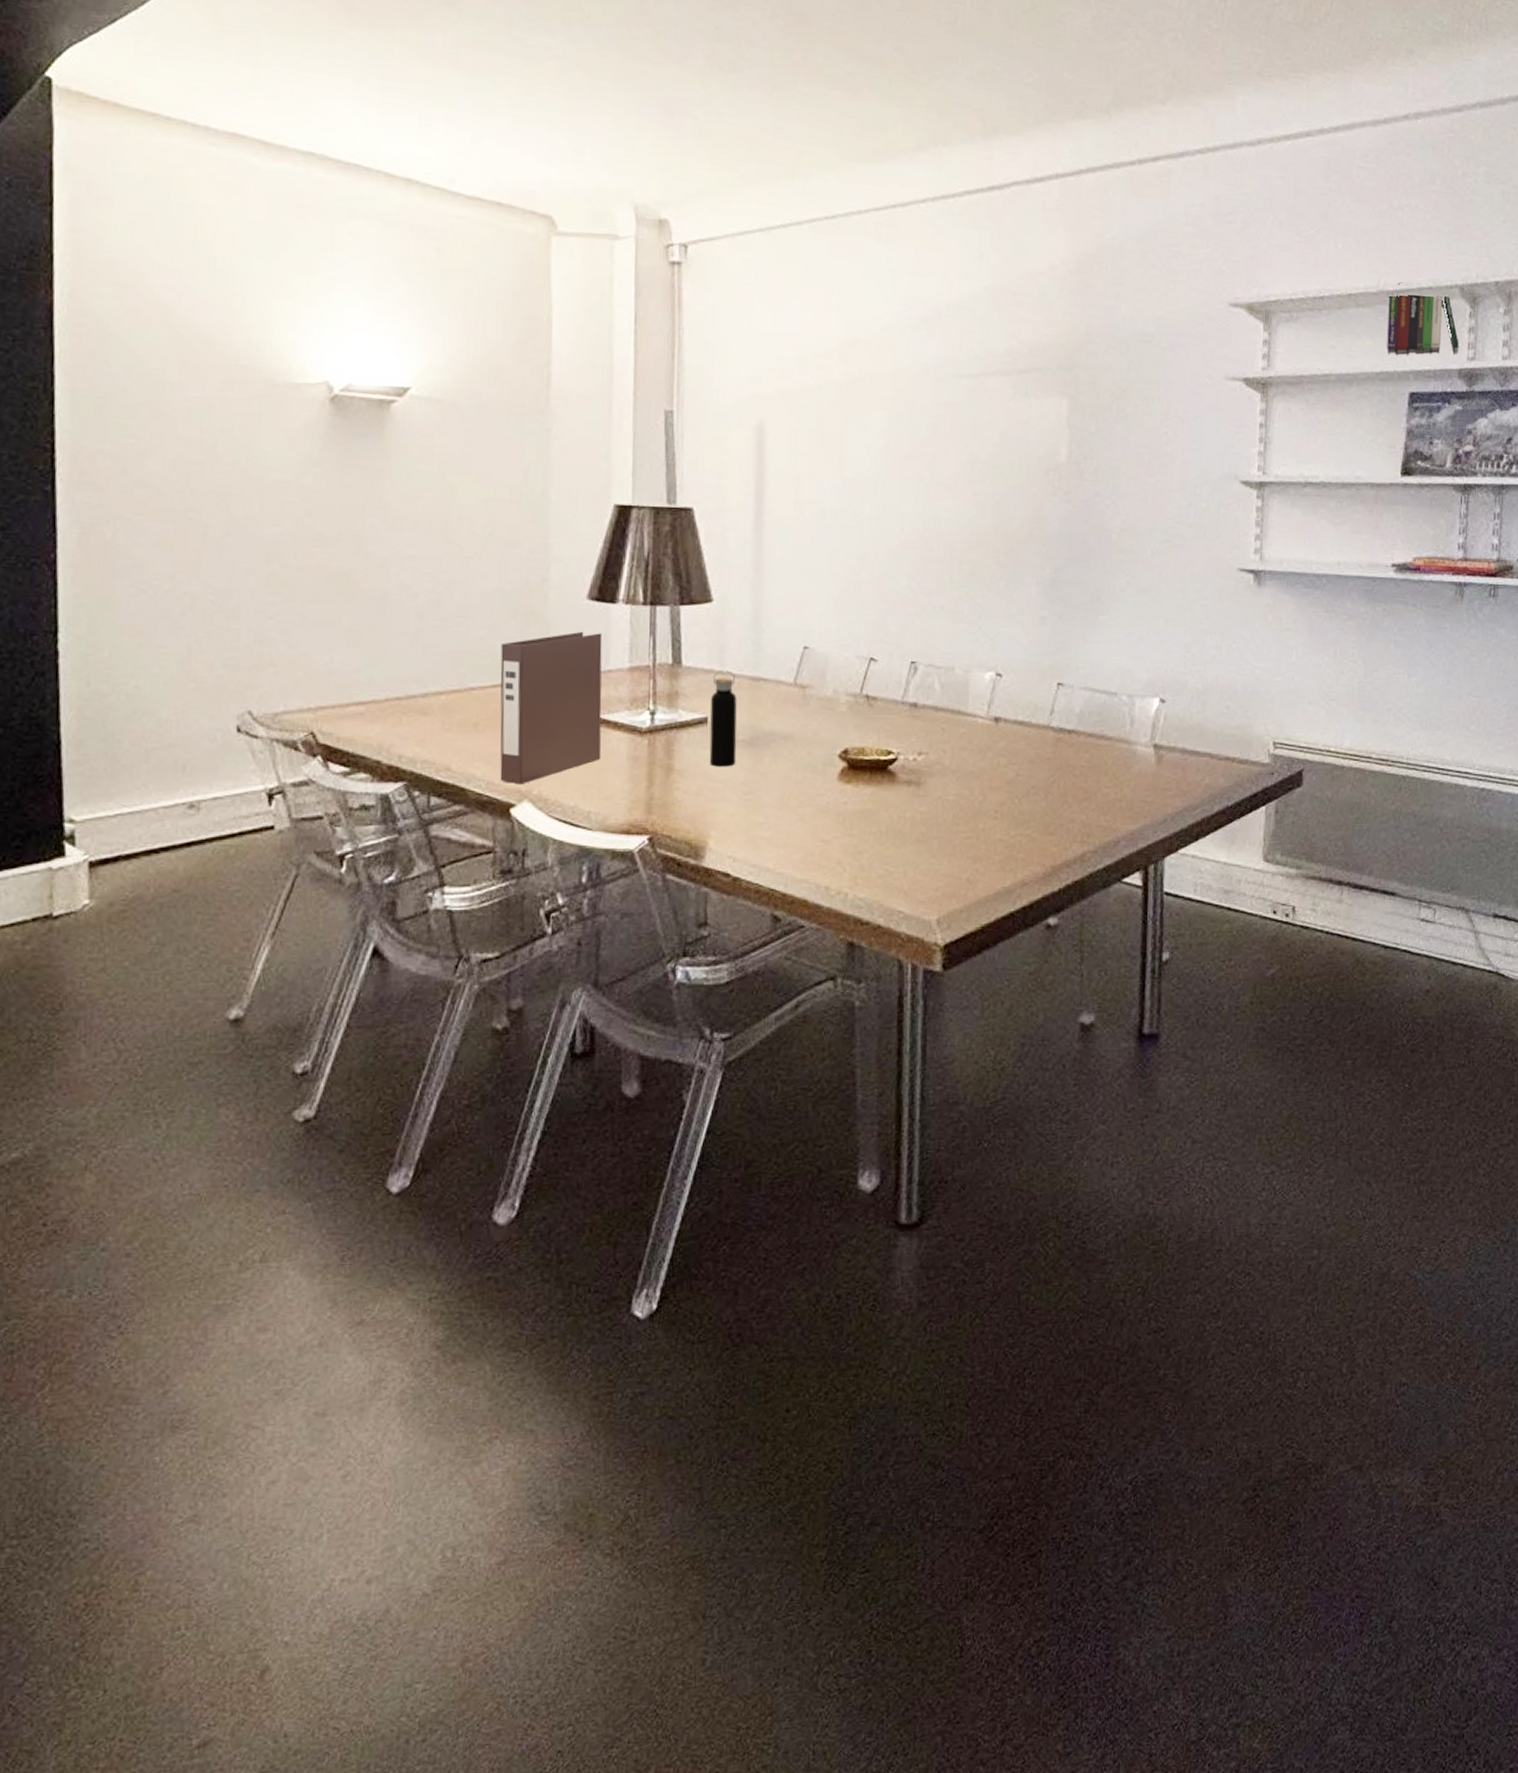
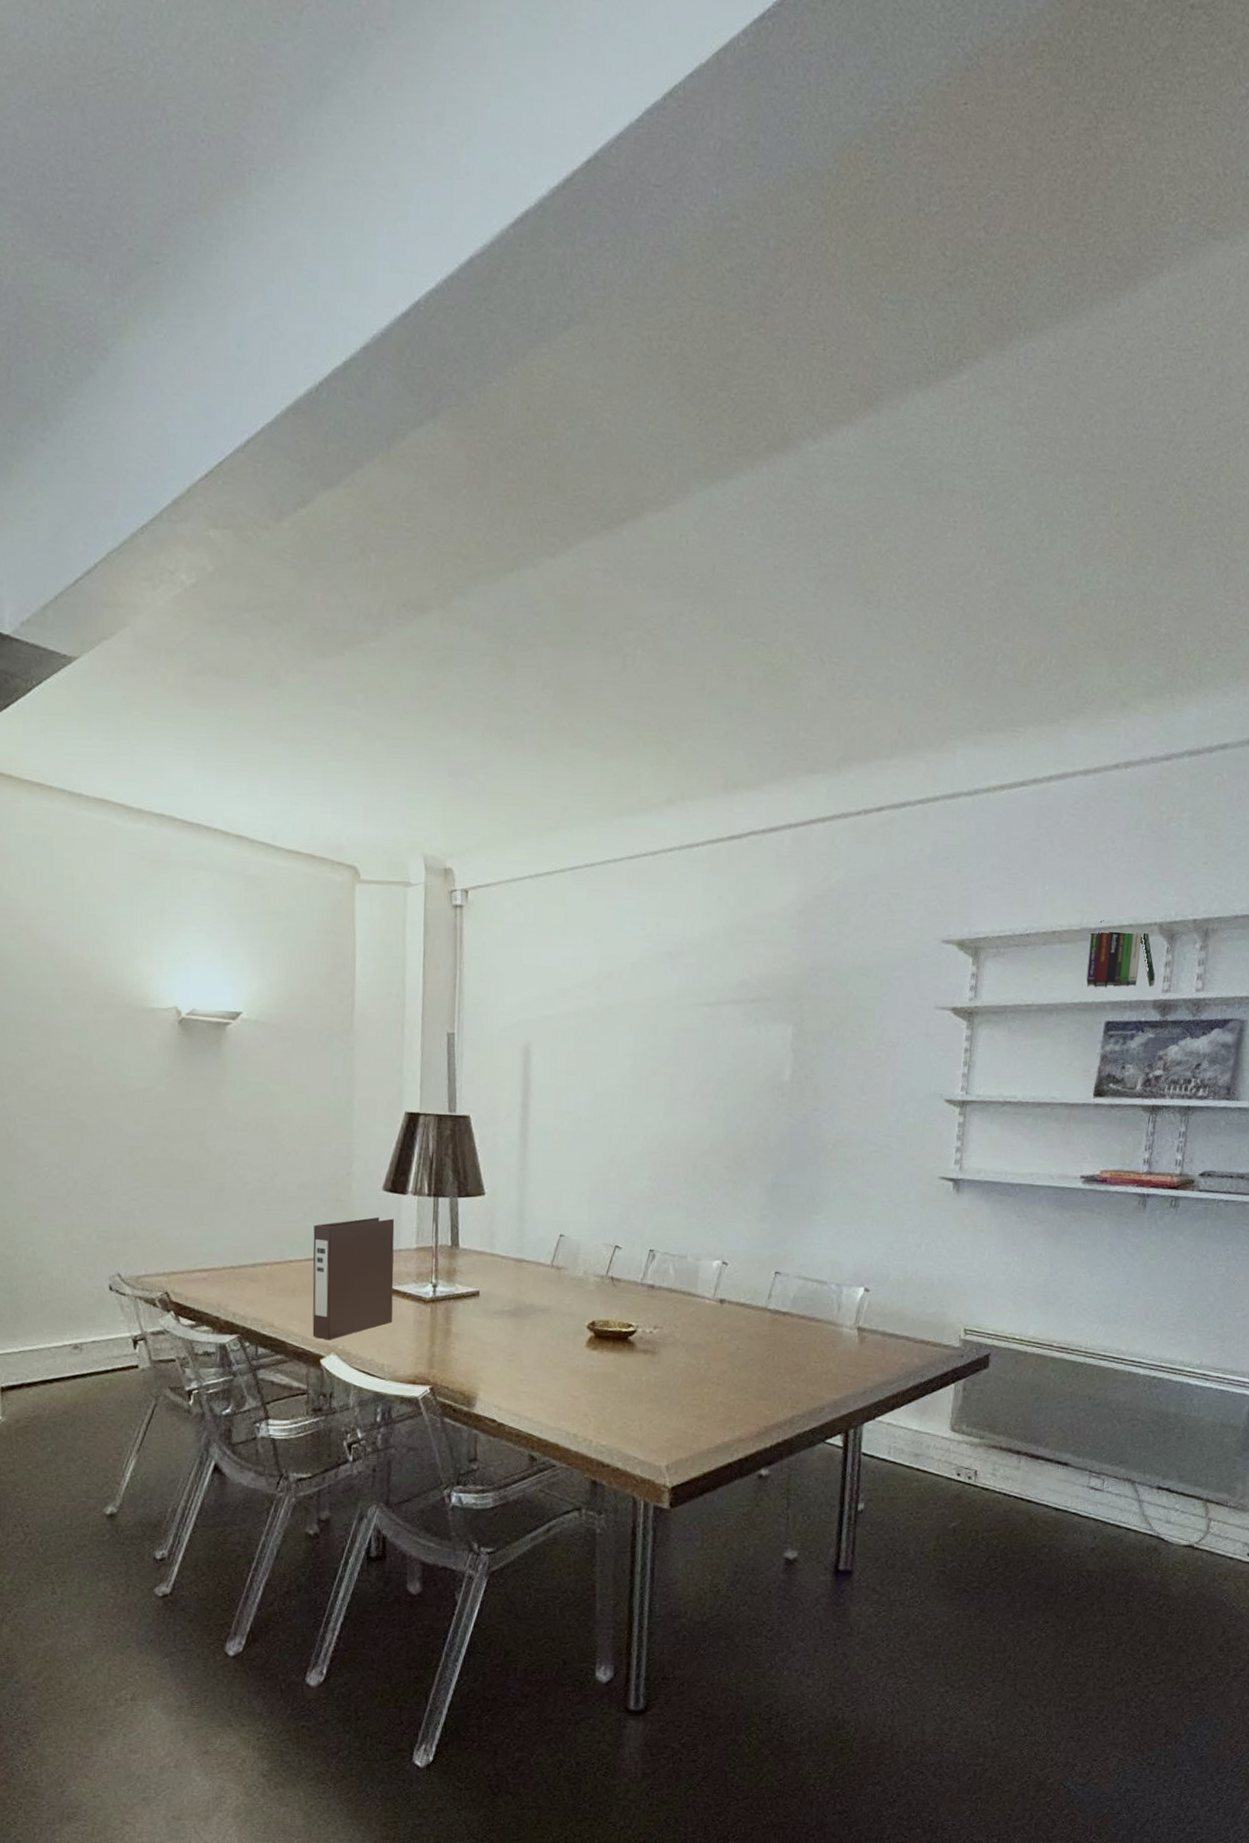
water bottle: present [709,670,737,767] -> none [480,1252,504,1332]

